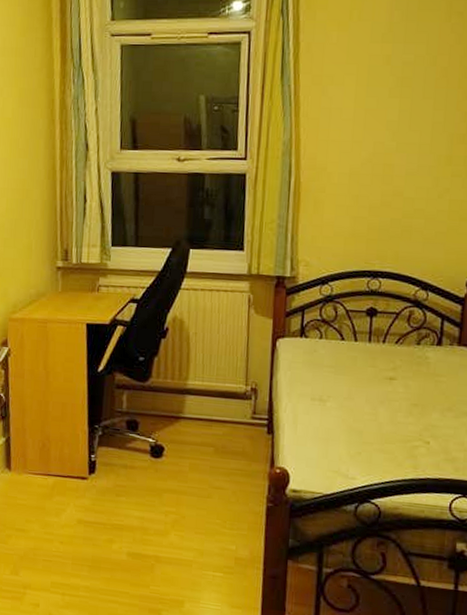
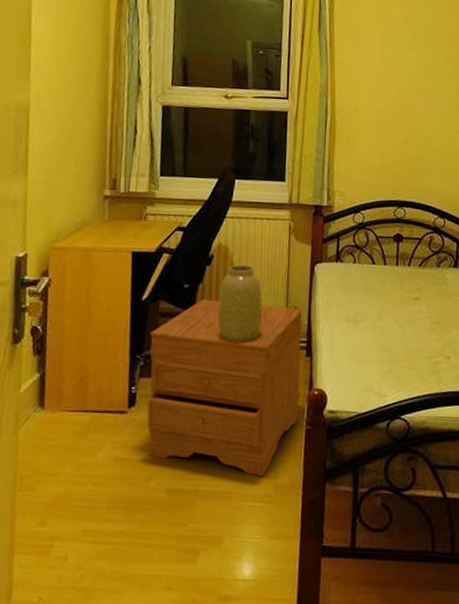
nightstand: none [106,372,264,548] -> present [147,298,303,476]
vase: none [173,338,221,417] -> present [217,265,263,342]

